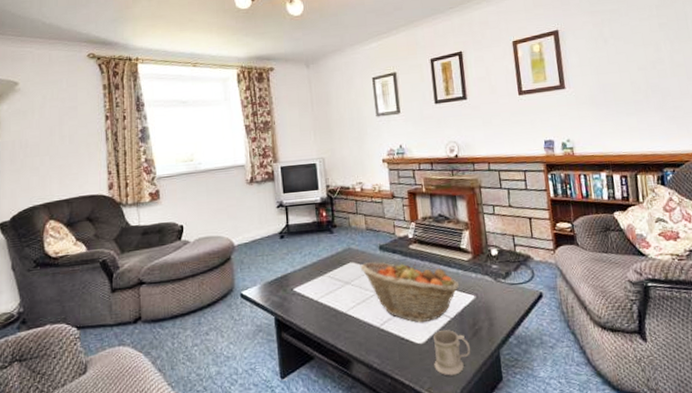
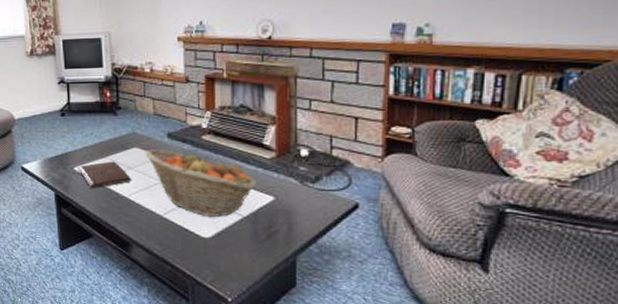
book: none [296,278,350,308] -> present [77,161,132,188]
mug: present [434,330,471,376] -> none [219,228,263,274]

